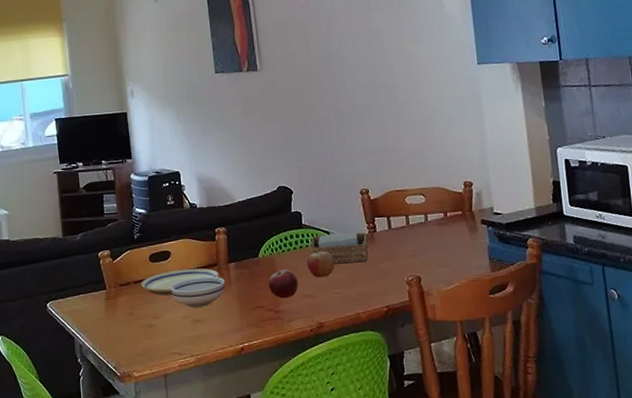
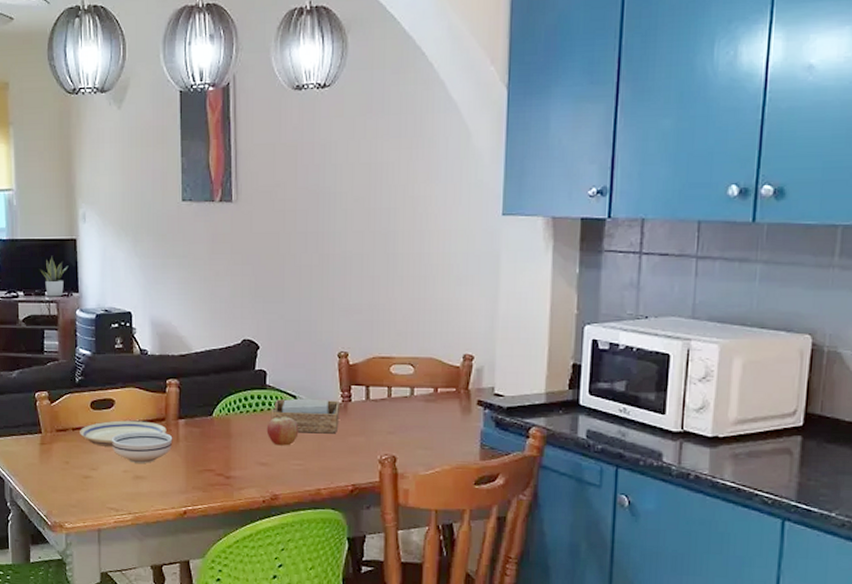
potted plant: none [96,128,121,165] -> present [40,255,69,297]
fruit: present [268,269,298,299] -> none [221,432,254,464]

